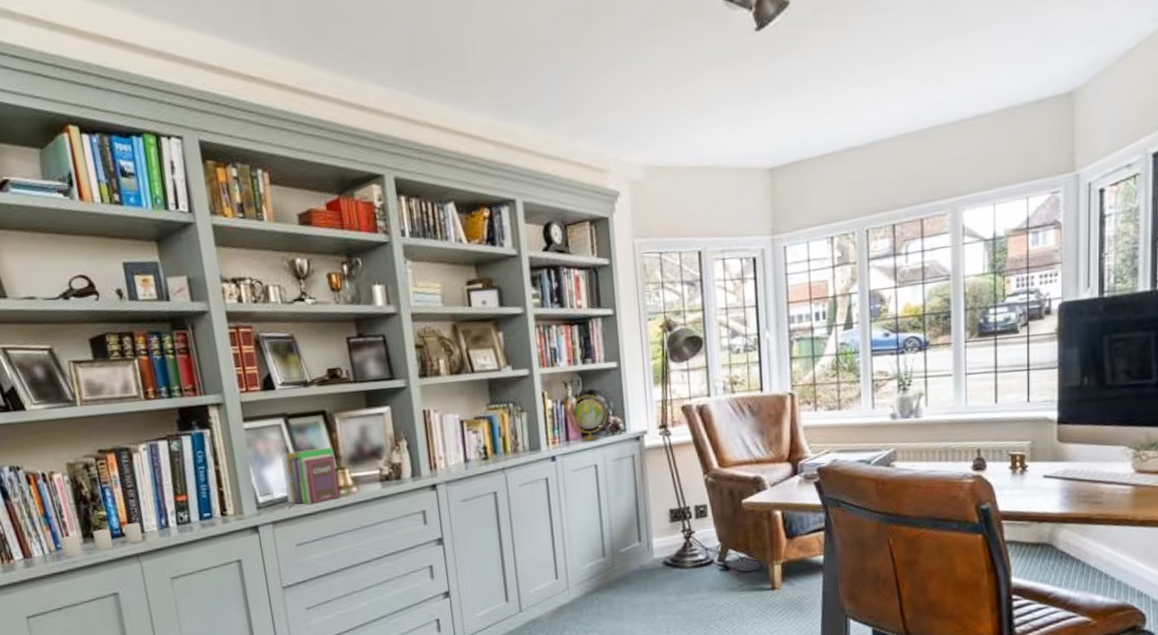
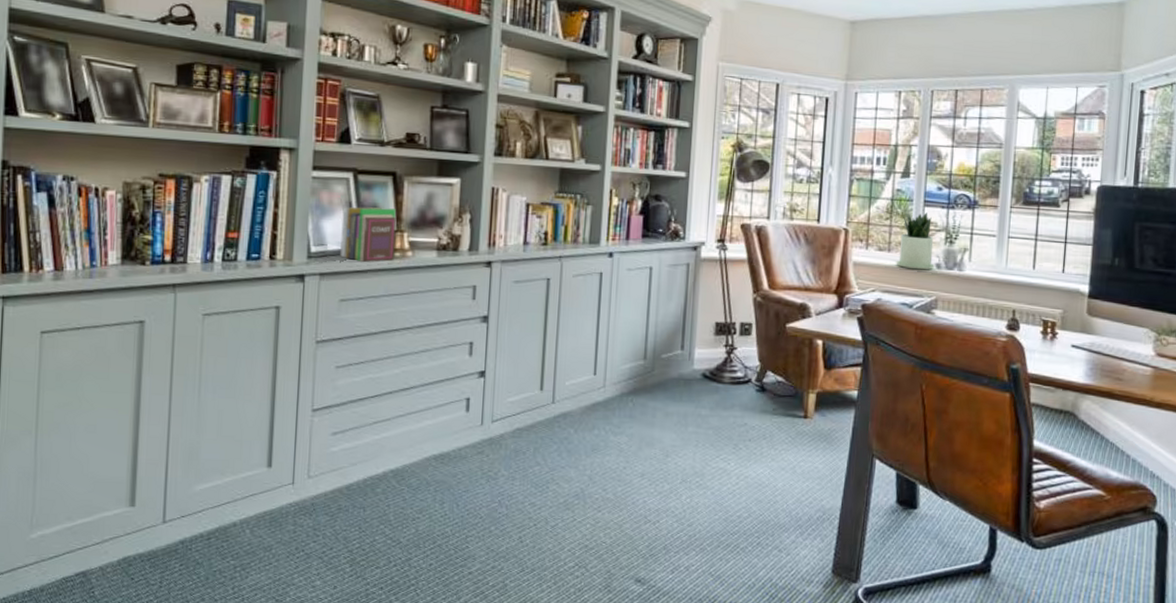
candle: present [62,523,144,558] -> none [98,252,185,277]
globe: present [569,394,608,443] -> none [632,198,671,245]
planter: none [848,362,891,425] -> present [896,212,936,270]

